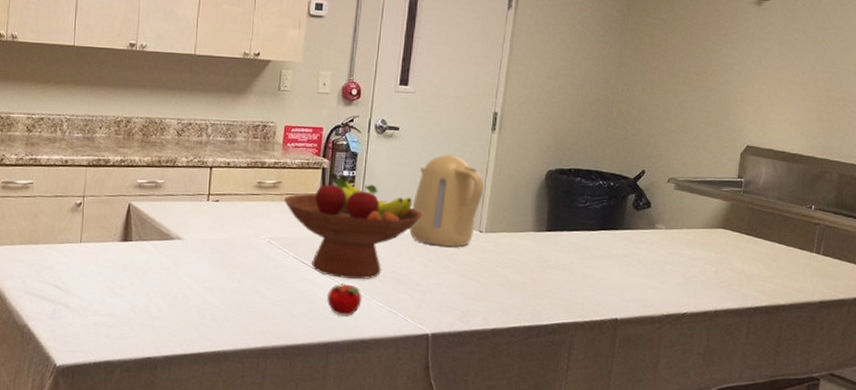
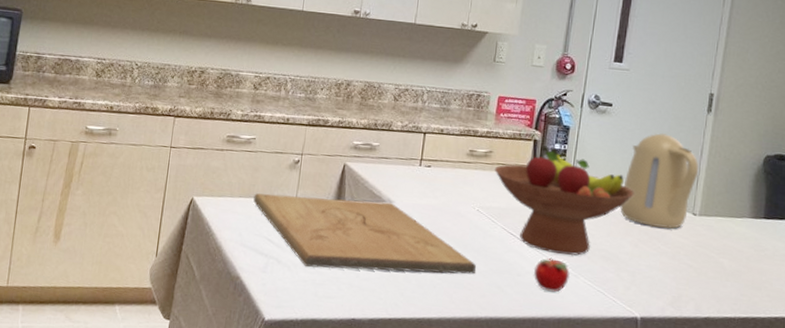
cutting board: none [35,239,270,311] -> present [253,193,477,275]

